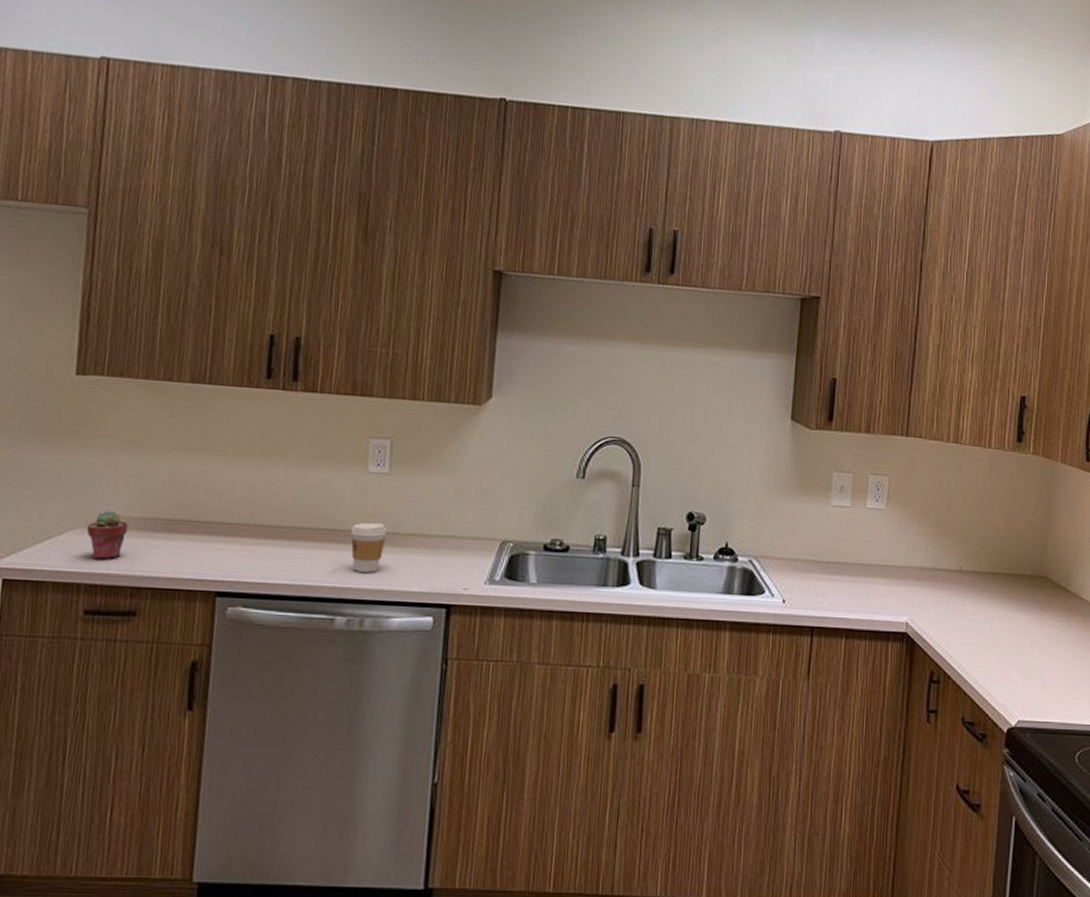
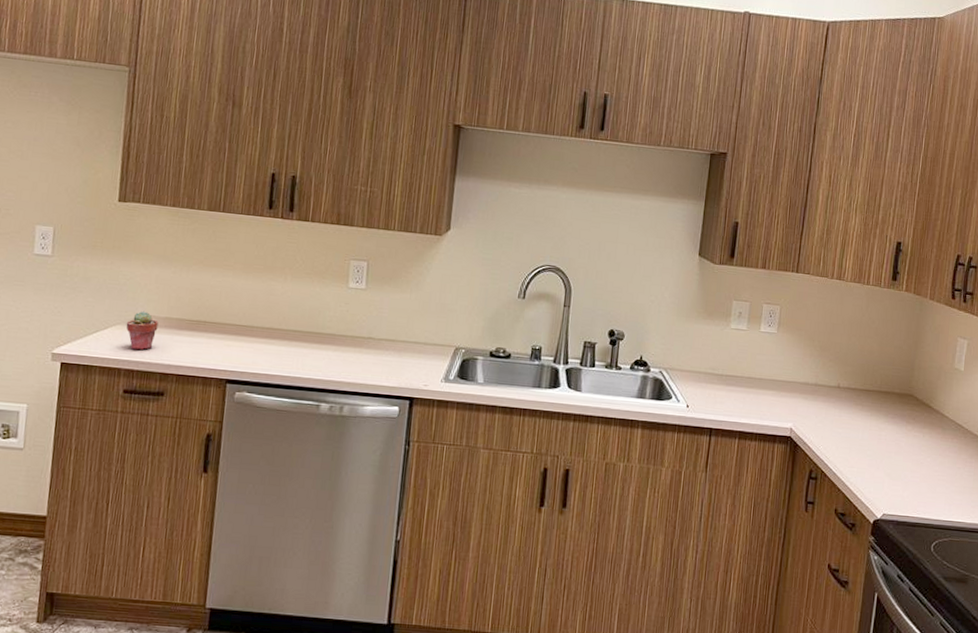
coffee cup: present [351,522,387,573] -> none [334,328,363,369]

